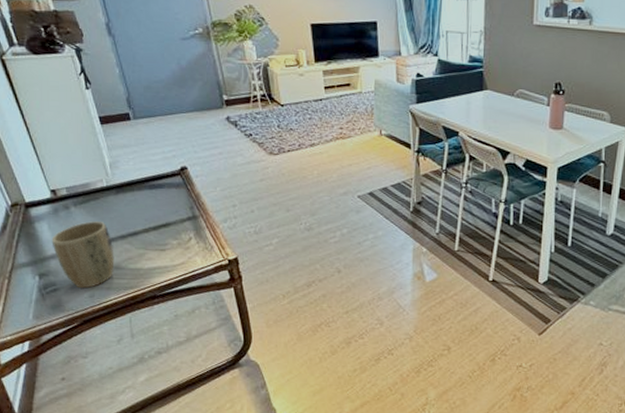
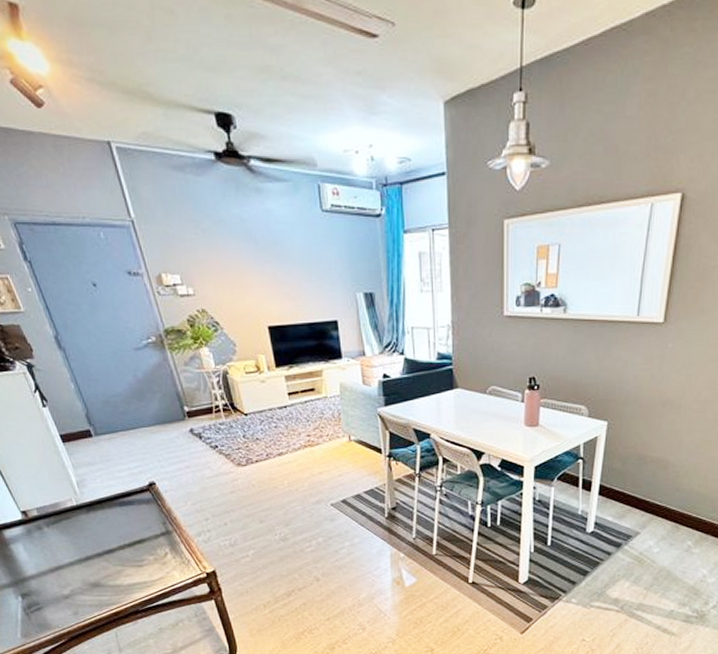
plant pot: present [51,221,115,289] -> none [29,541,94,607]

